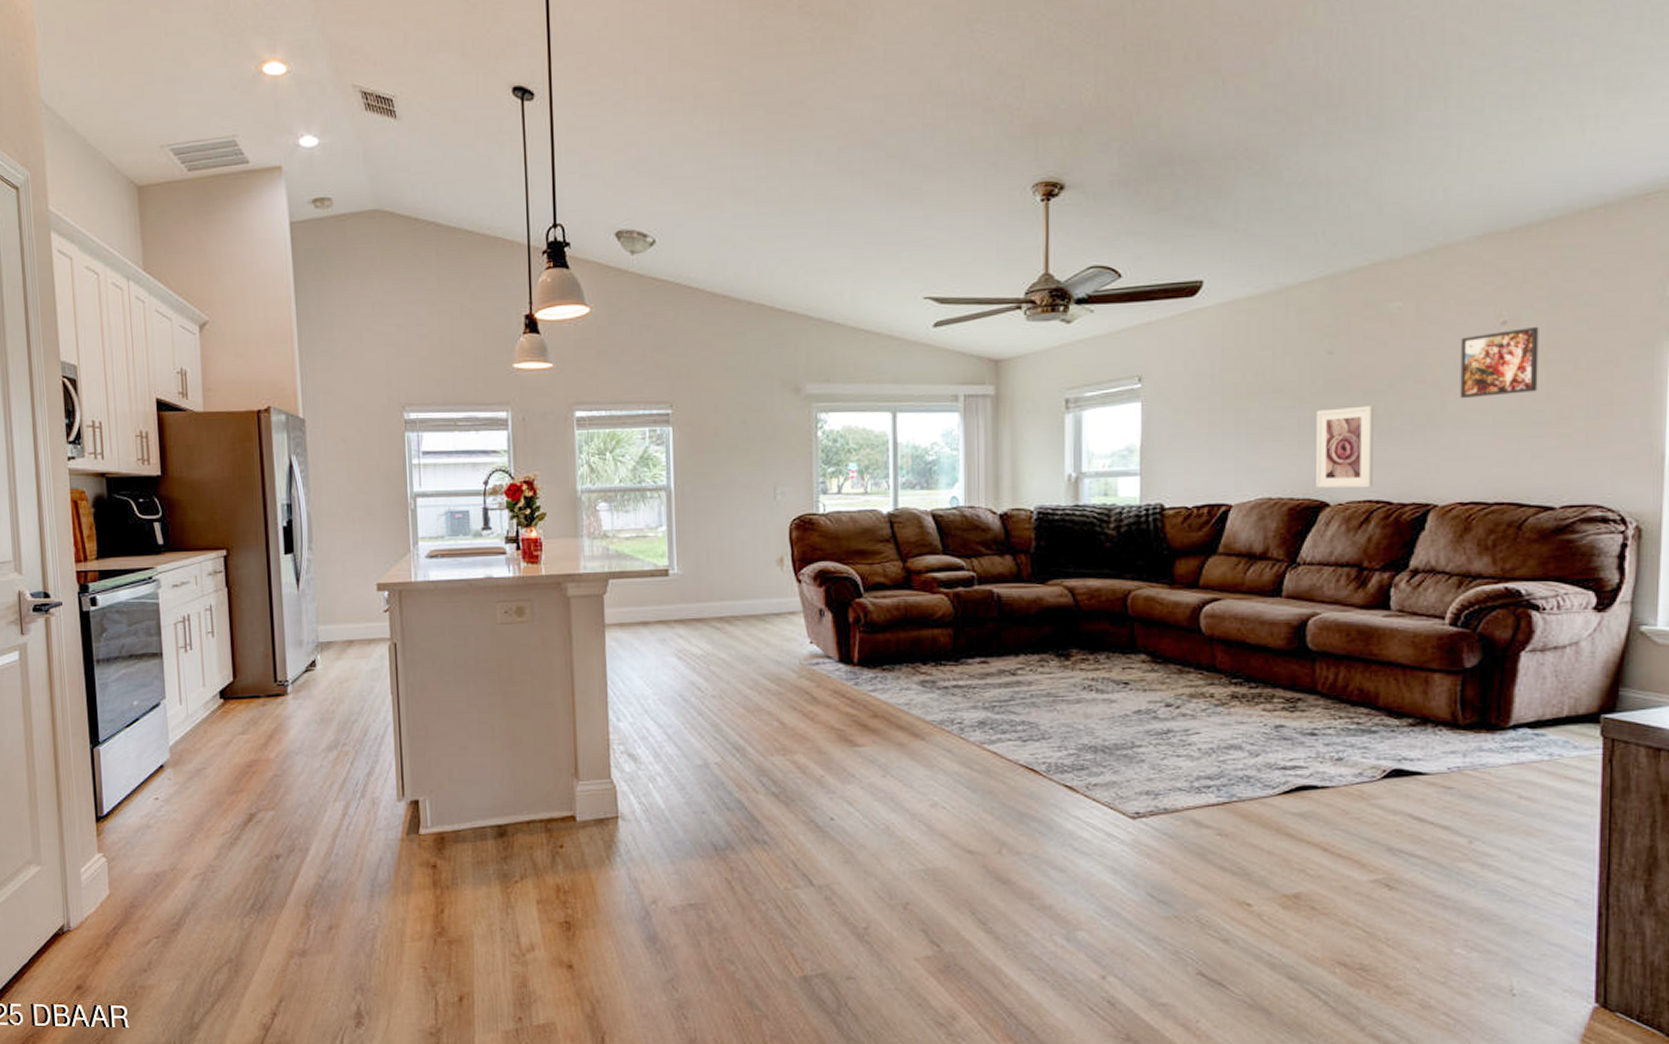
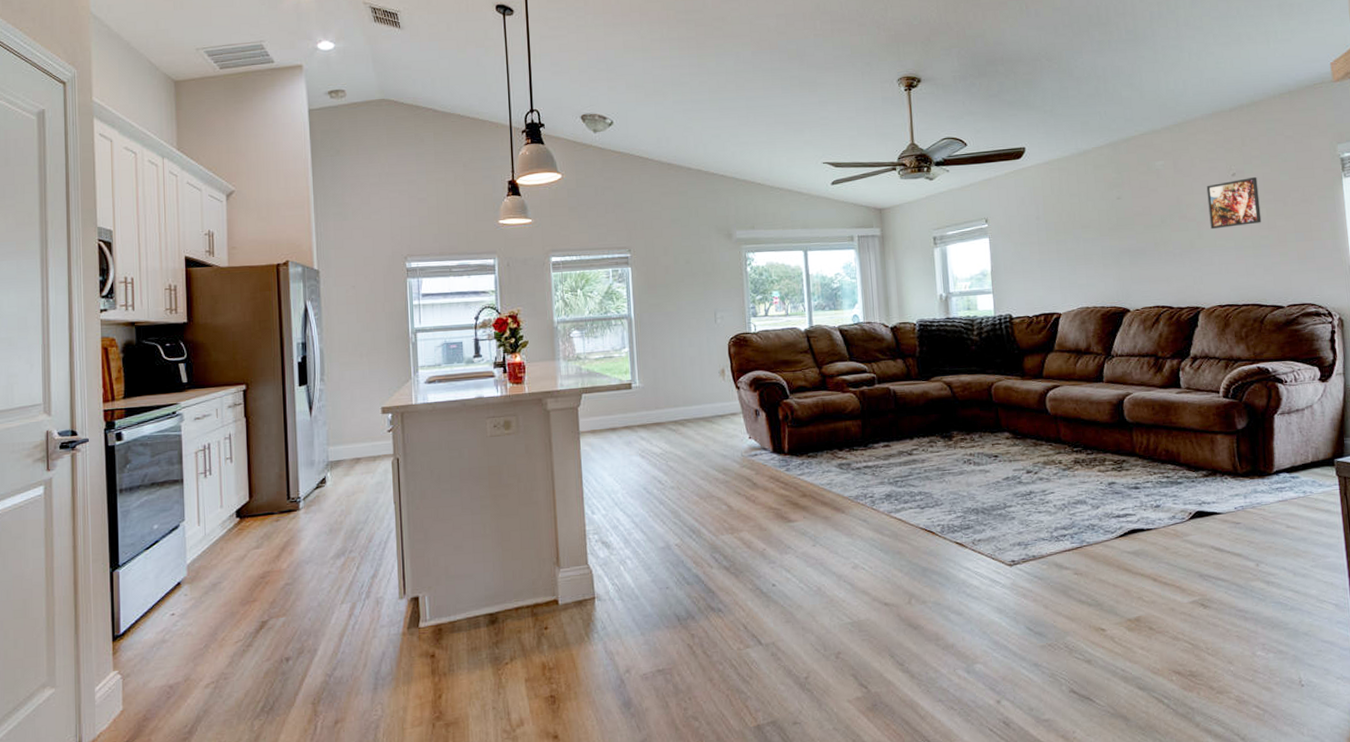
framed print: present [1316,405,1375,489] -> none [1114,236,1158,298]

